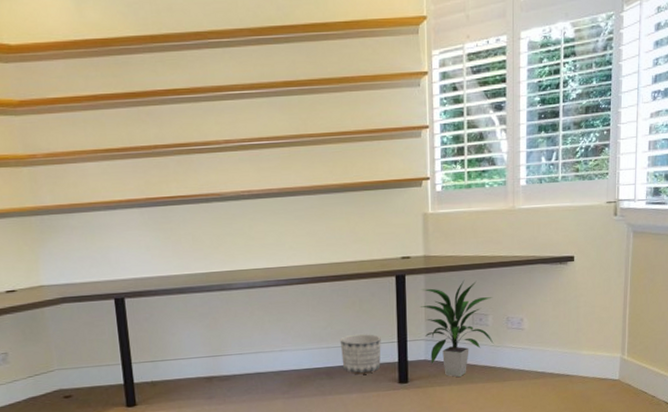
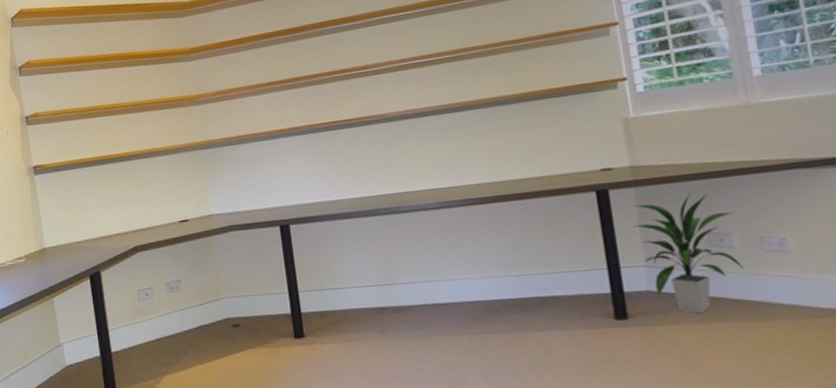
planter: present [340,333,381,375] -> none [531,259,588,308]

